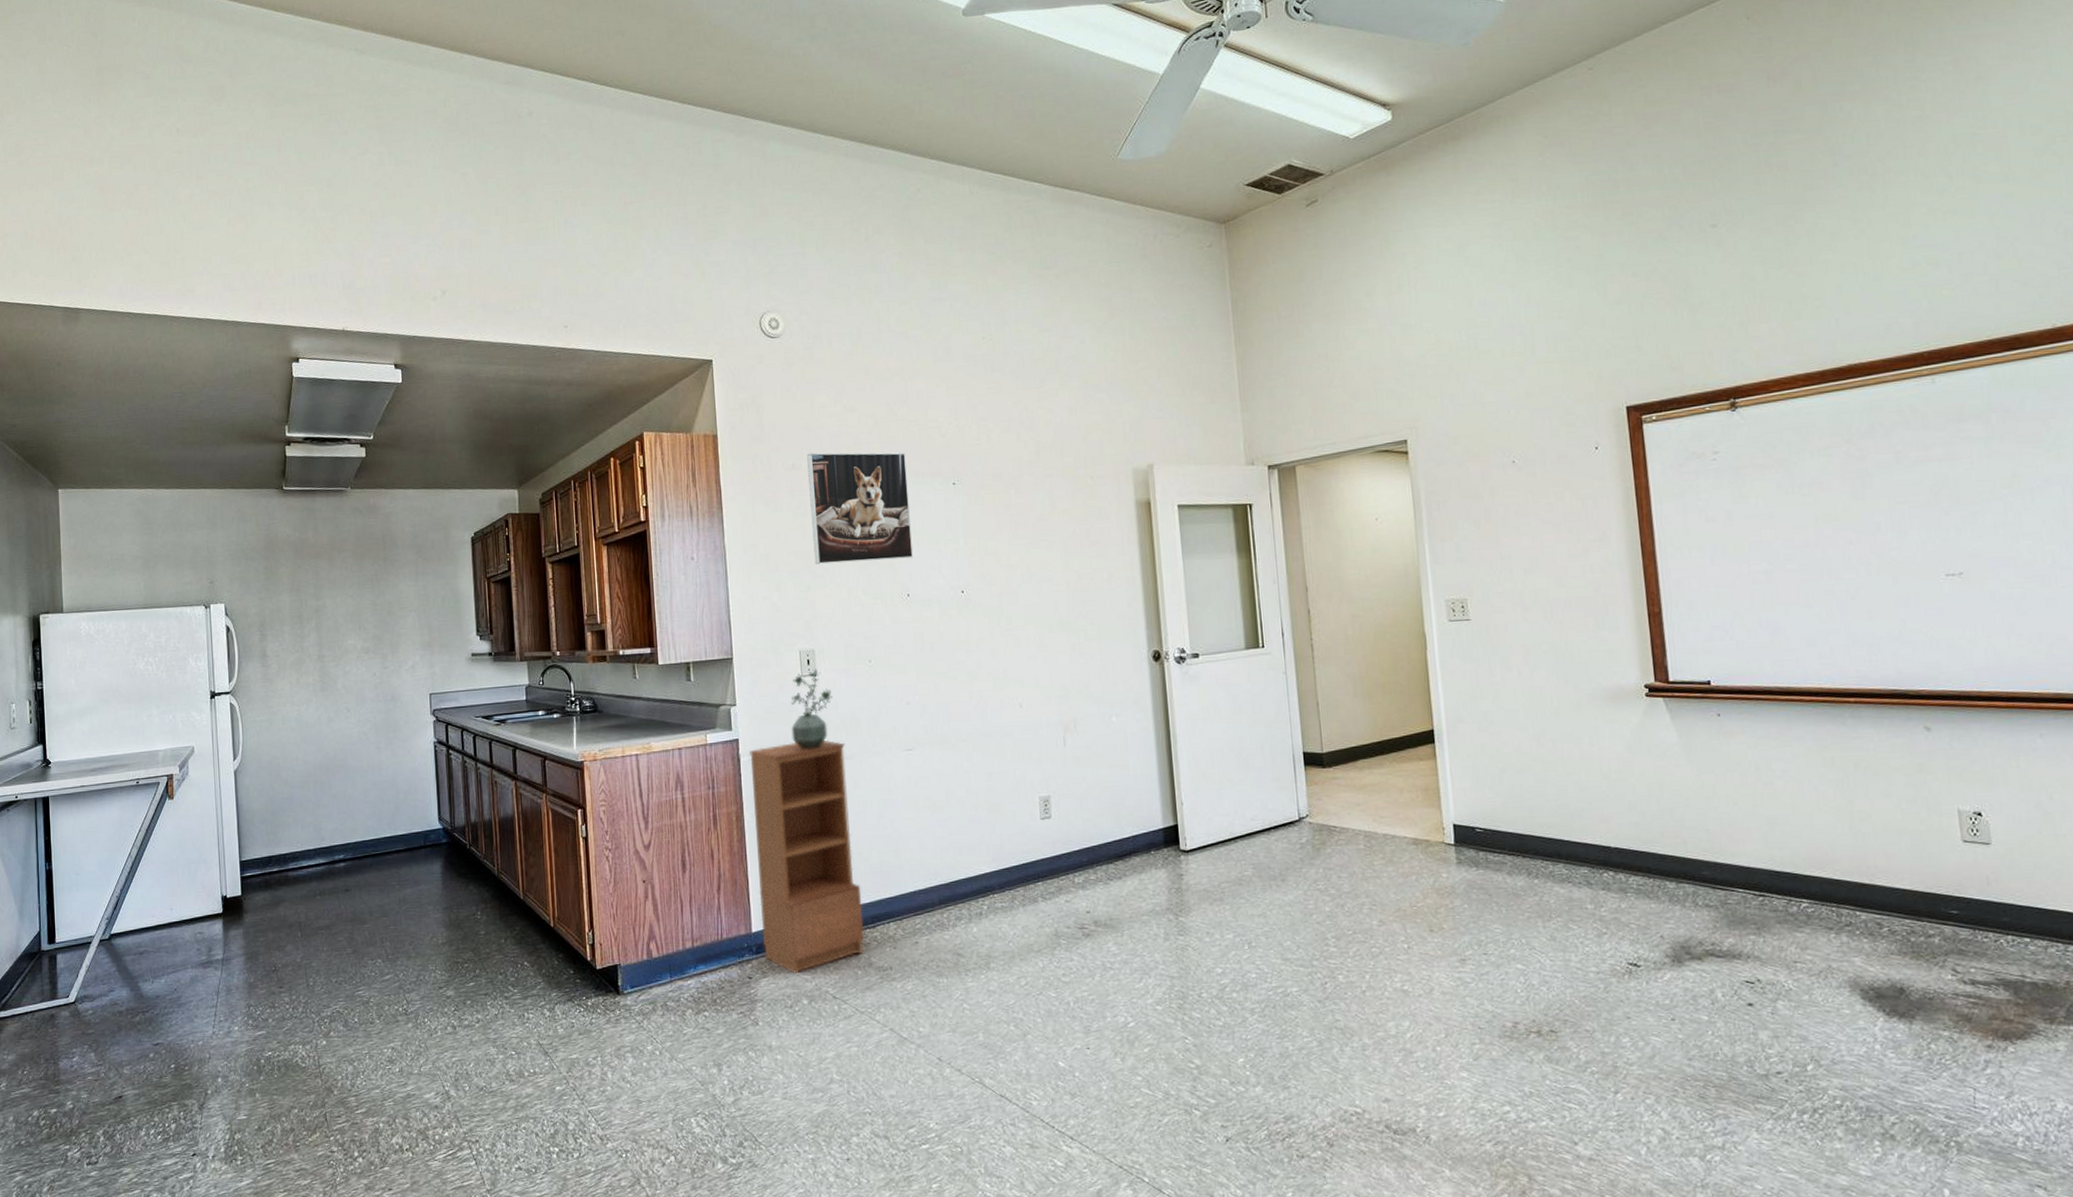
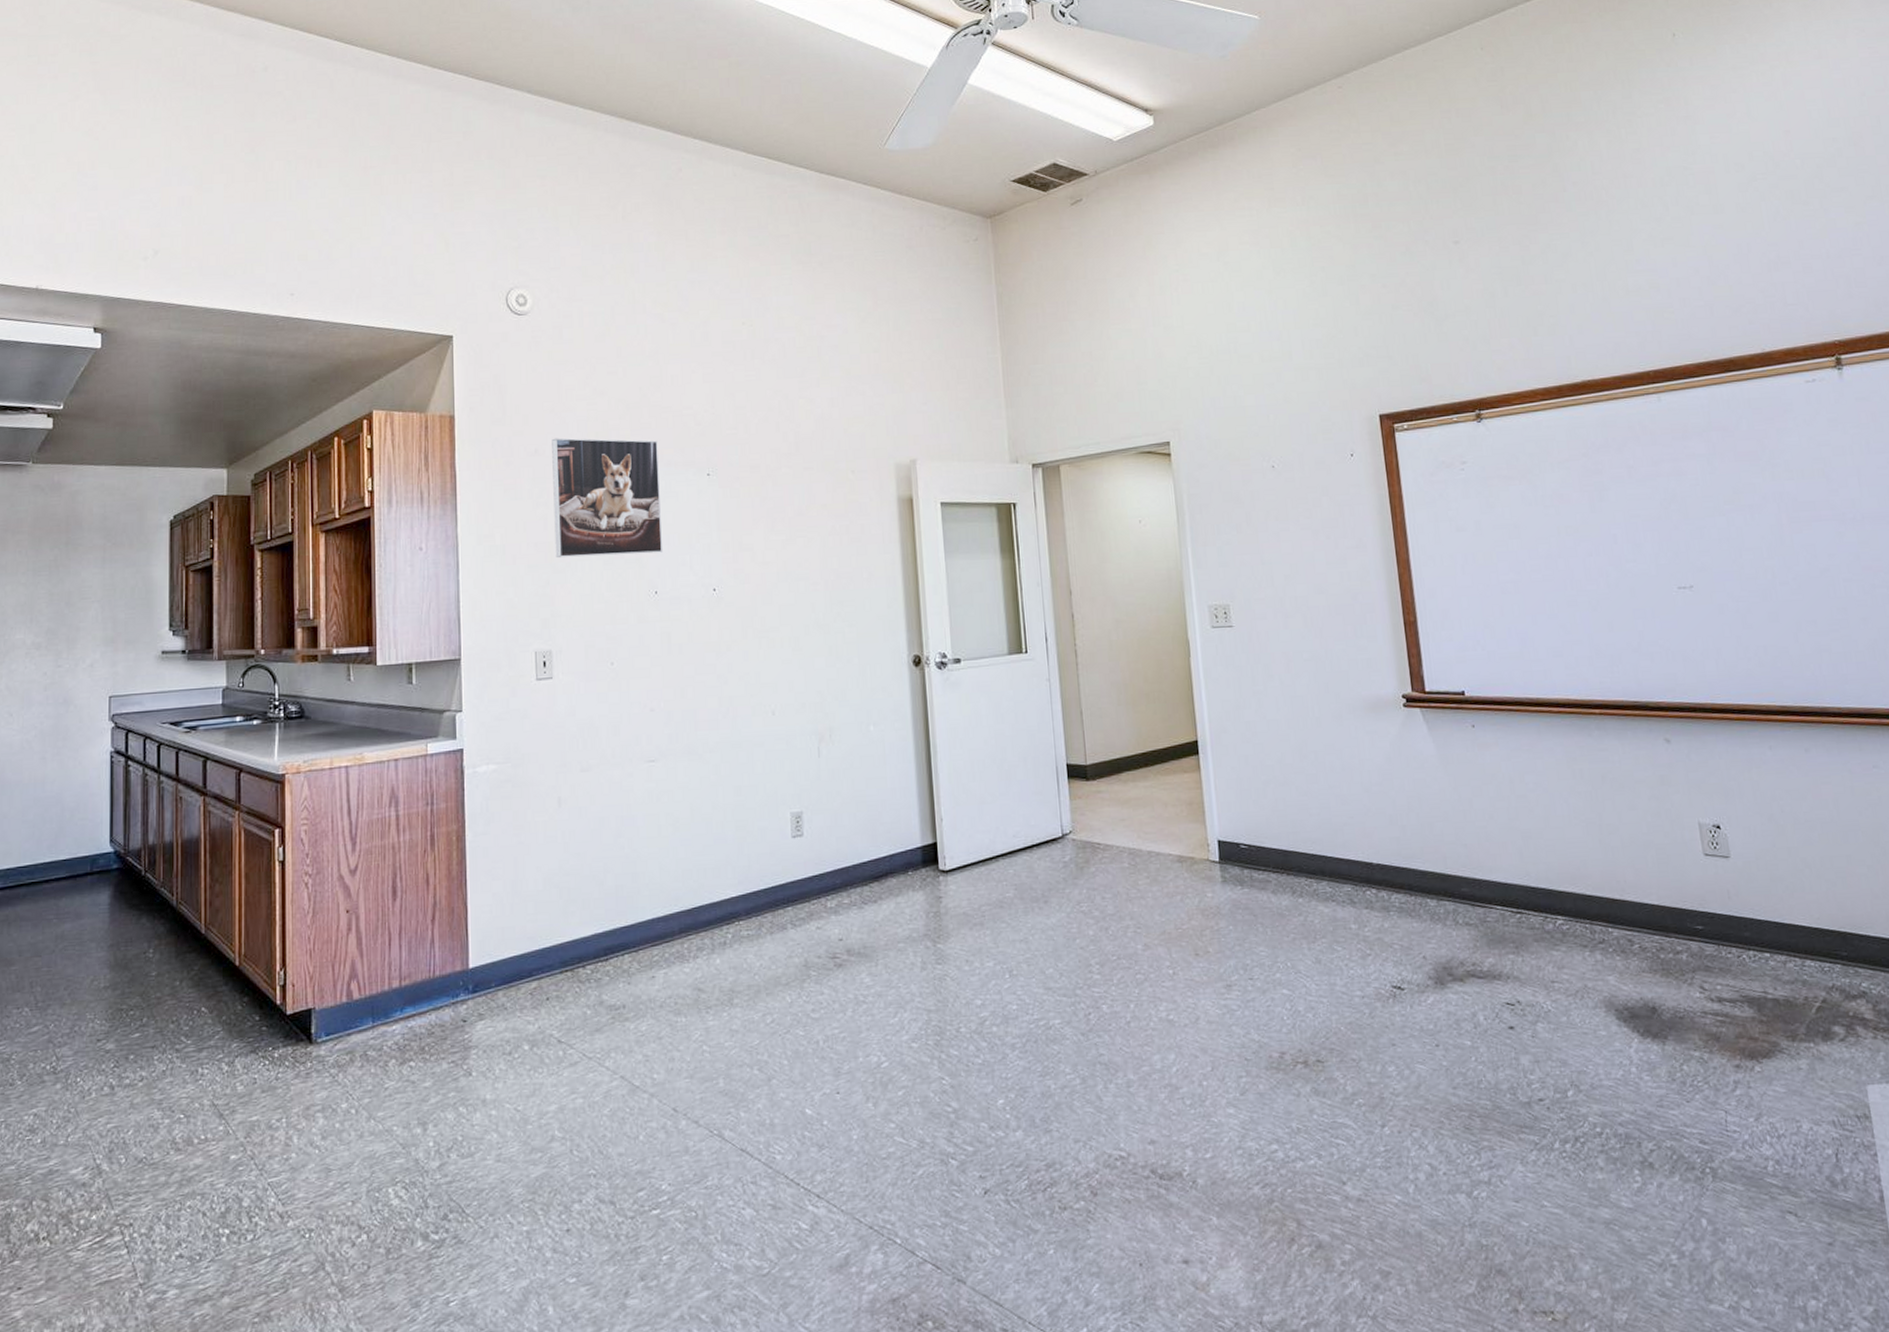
bookcase: present [749,740,865,973] -> none [475,751,596,1015]
potted plant: present [791,669,833,750] -> none [523,671,570,761]

